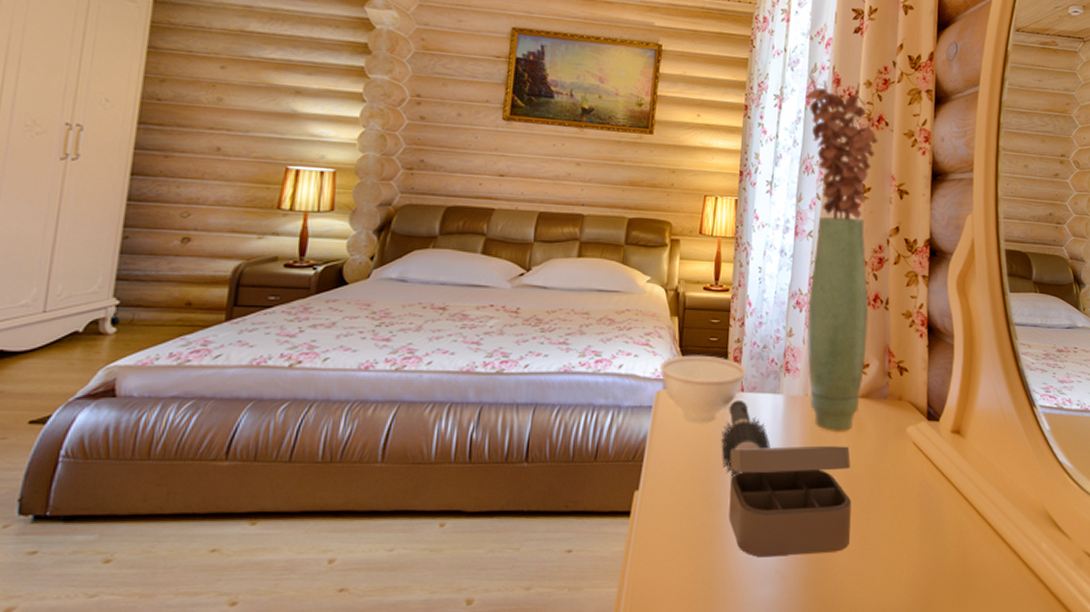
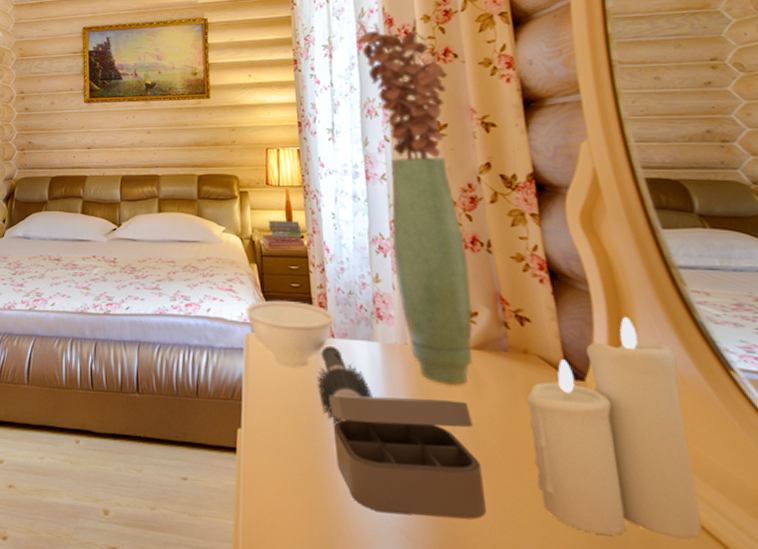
books: none [686,271,730,305] -> present [261,220,306,252]
candle: none [891,365,1002,550] -> present [525,316,702,540]

